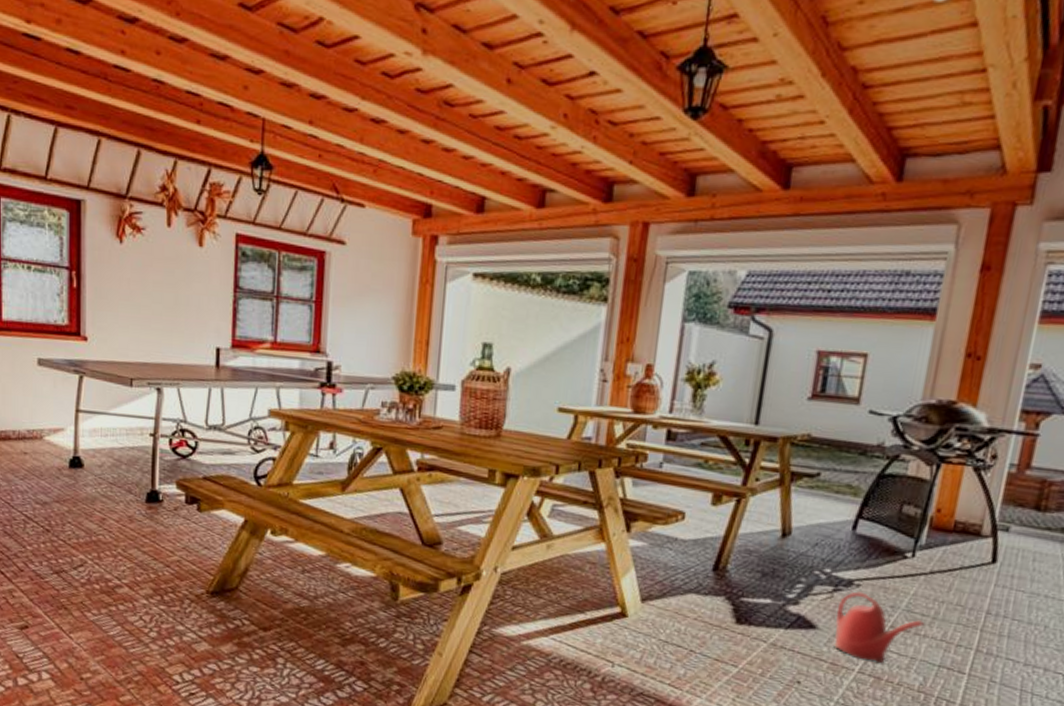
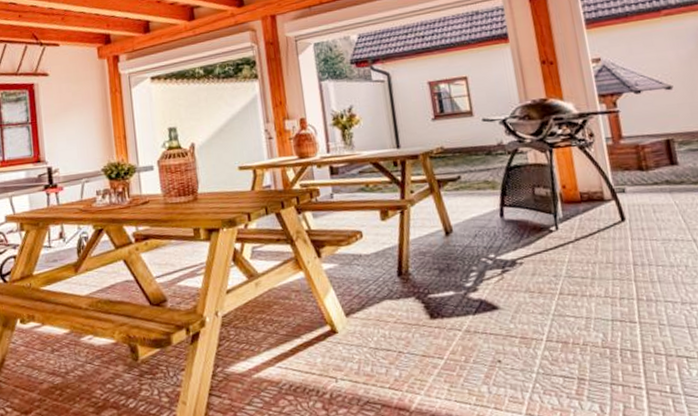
watering can: present [832,591,925,663] -> none [510,268,587,329]

